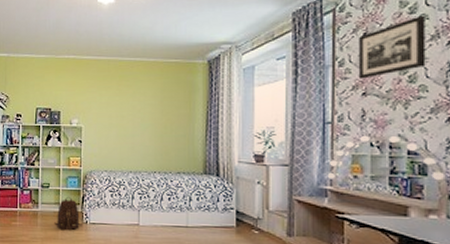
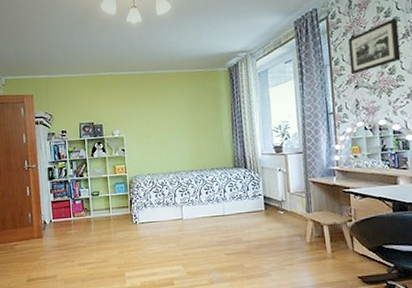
backpack: present [53,196,83,231] -> none [106,201,134,233]

